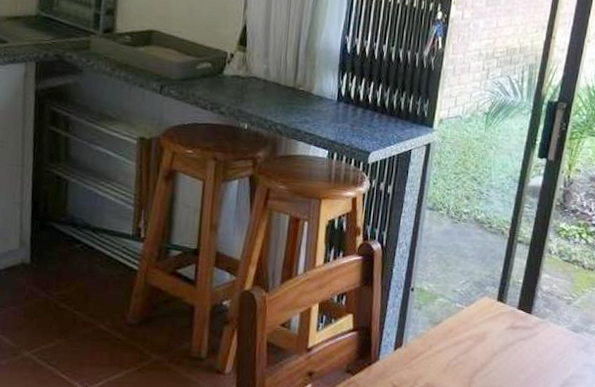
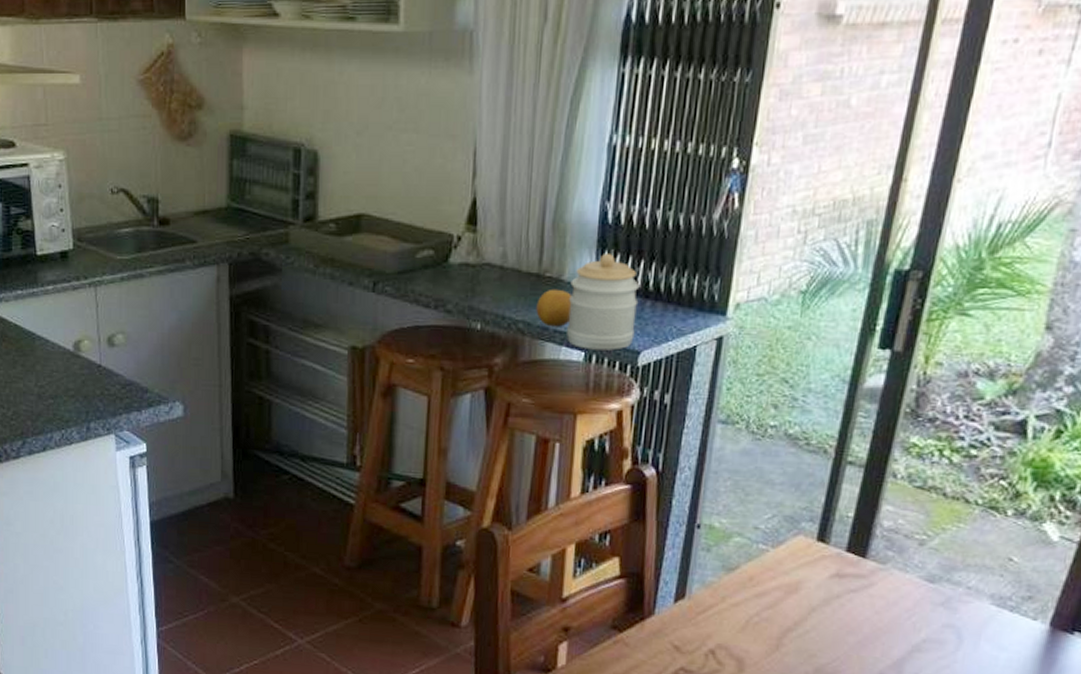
fruit: none [291,100,320,130] -> present [536,288,573,327]
jar: none [315,75,371,151] -> present [567,254,640,351]

